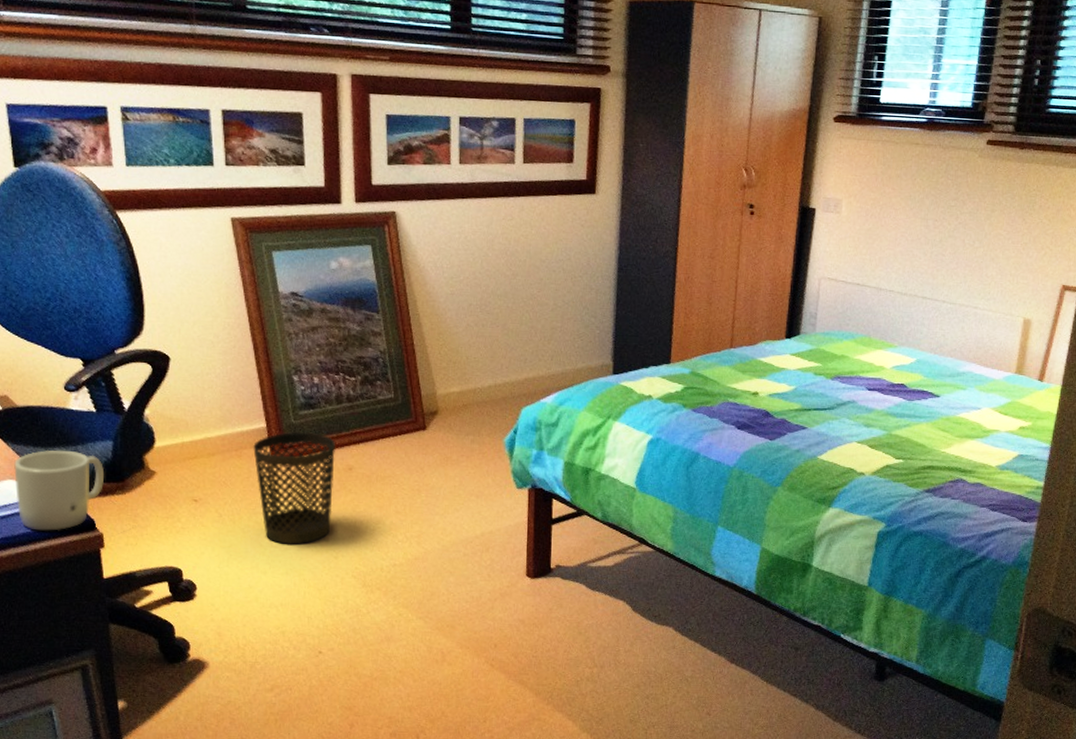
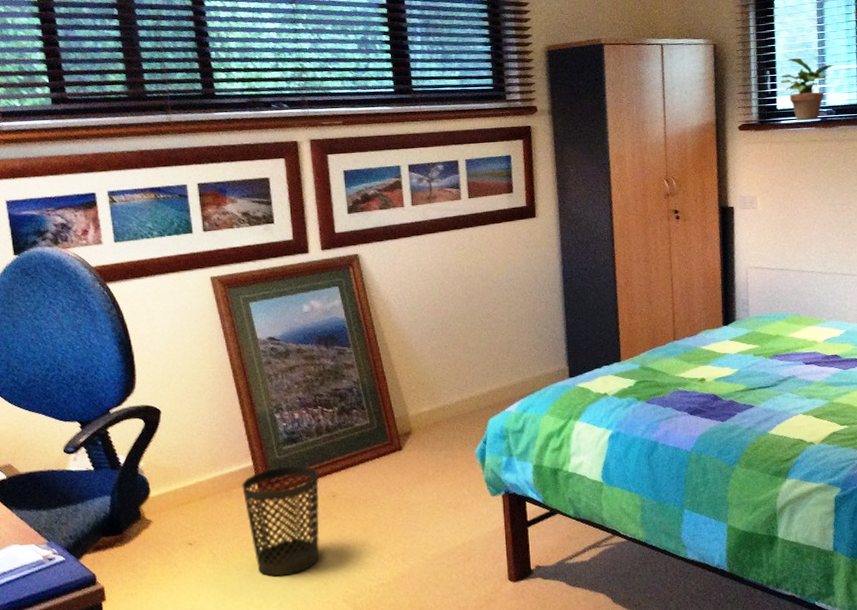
mug: present [14,449,104,531] -> none [18,509,103,592]
potted plant: none [888,44,951,120] -> present [780,57,834,121]

